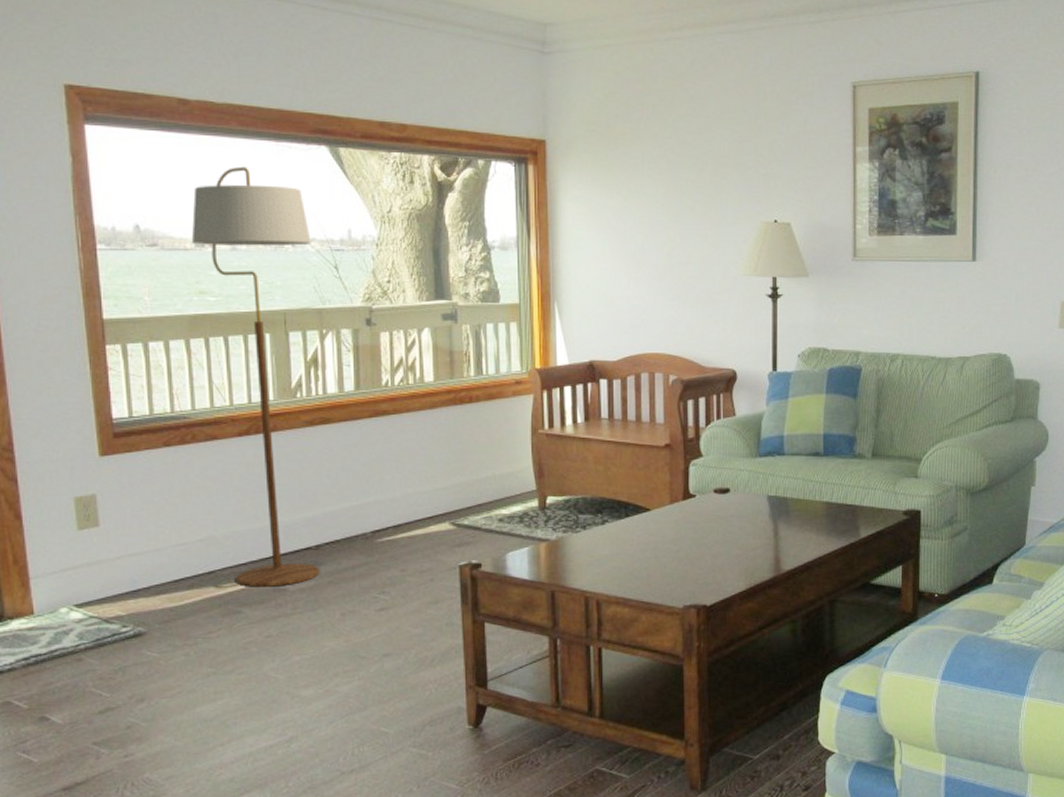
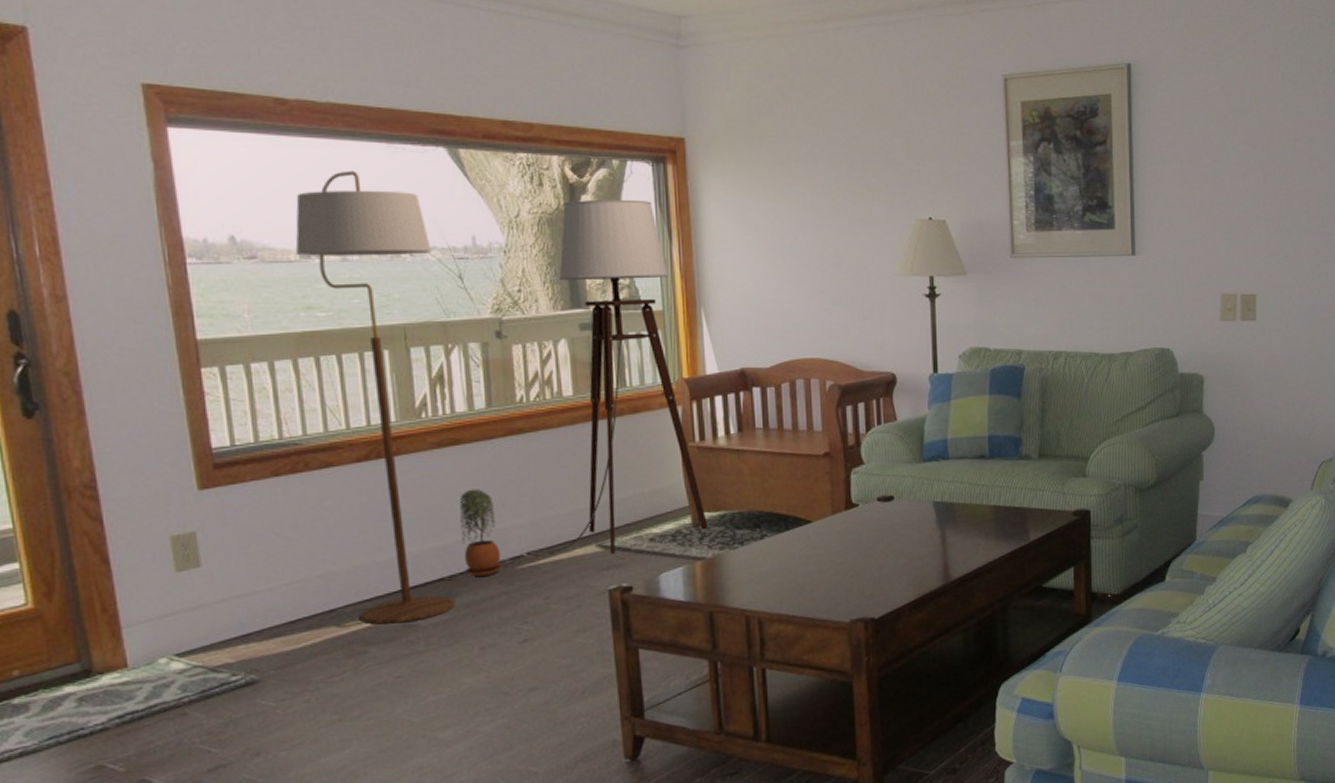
potted plant: none [327,465,364,547] -> present [459,489,502,576]
floor lamp: none [382,197,553,533] -> present [522,199,708,557]

